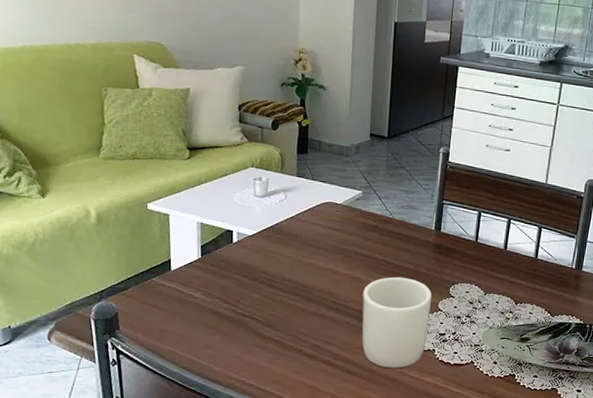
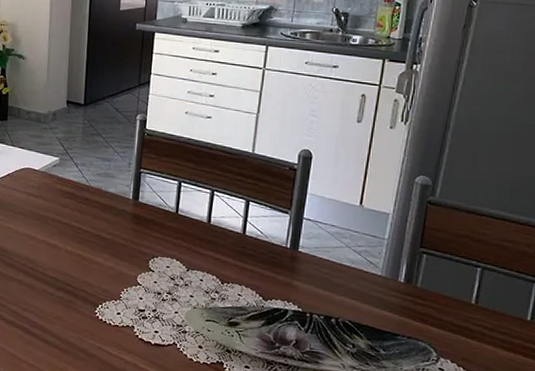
mug: present [361,276,432,369] -> none [58,246,131,344]

